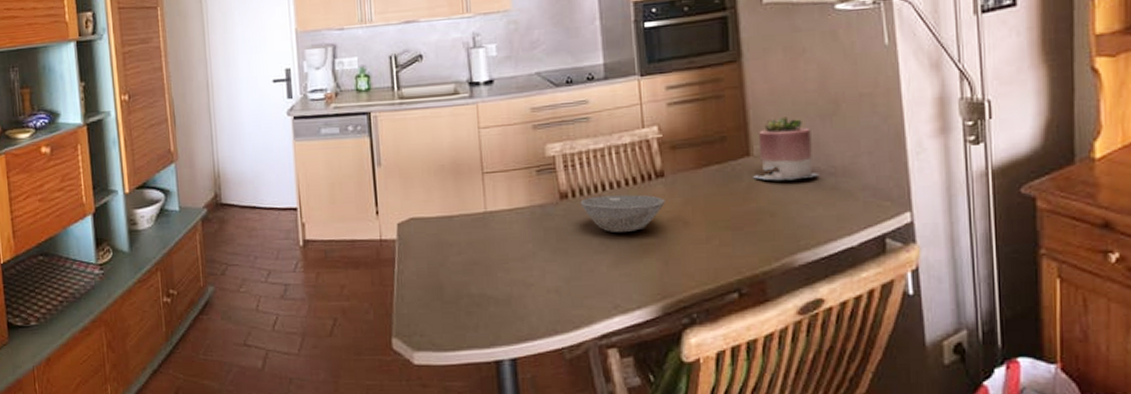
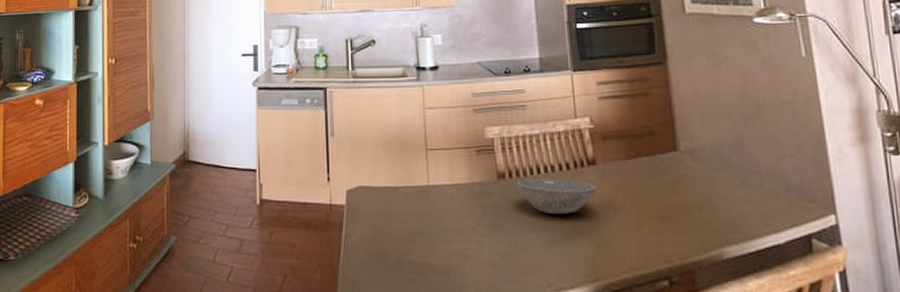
succulent planter: present [753,116,820,181] -> none [680,117,744,176]

